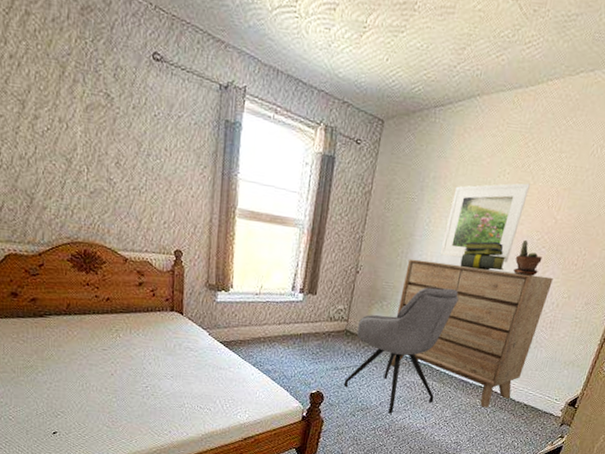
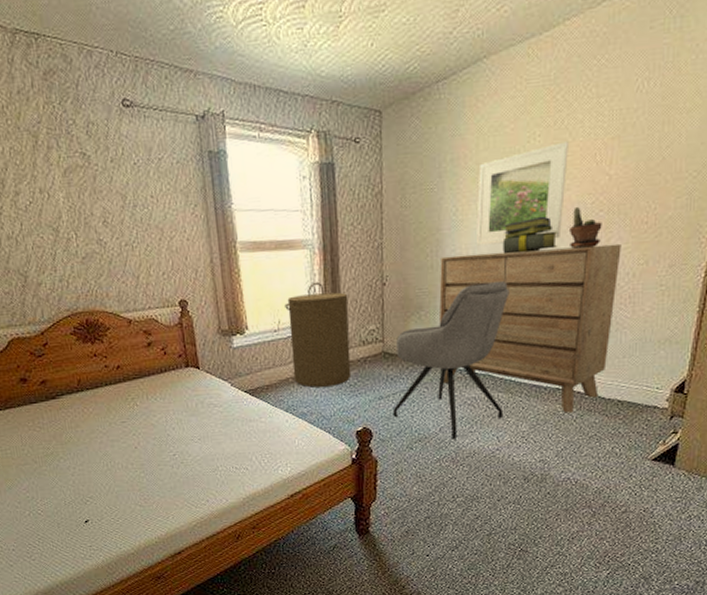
laundry hamper: none [265,258,325,352] -> present [285,281,351,388]

